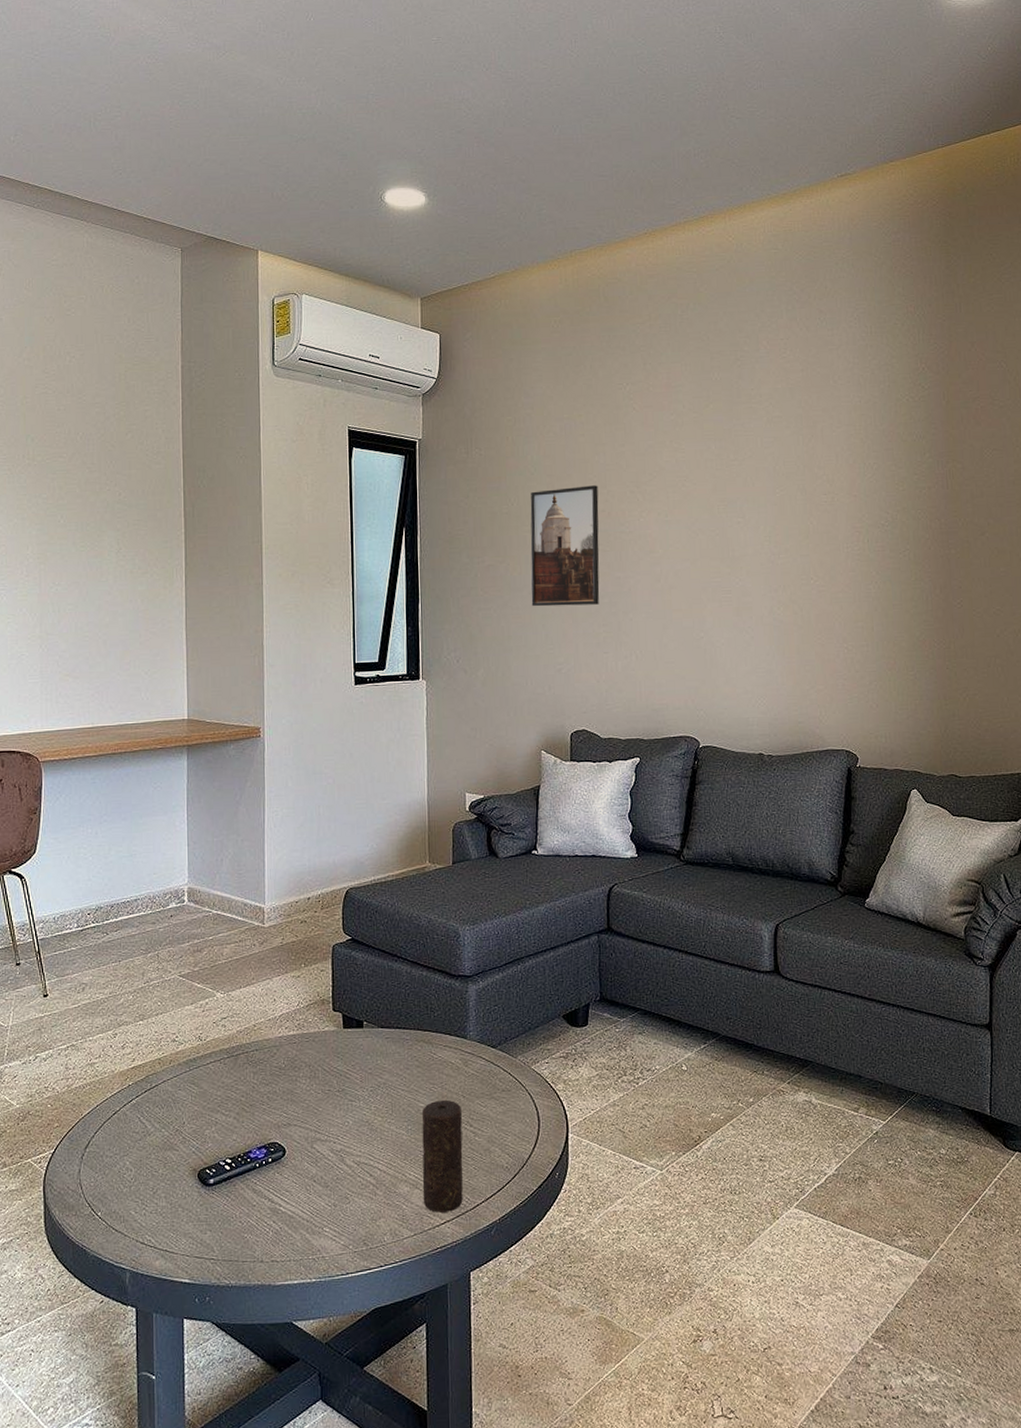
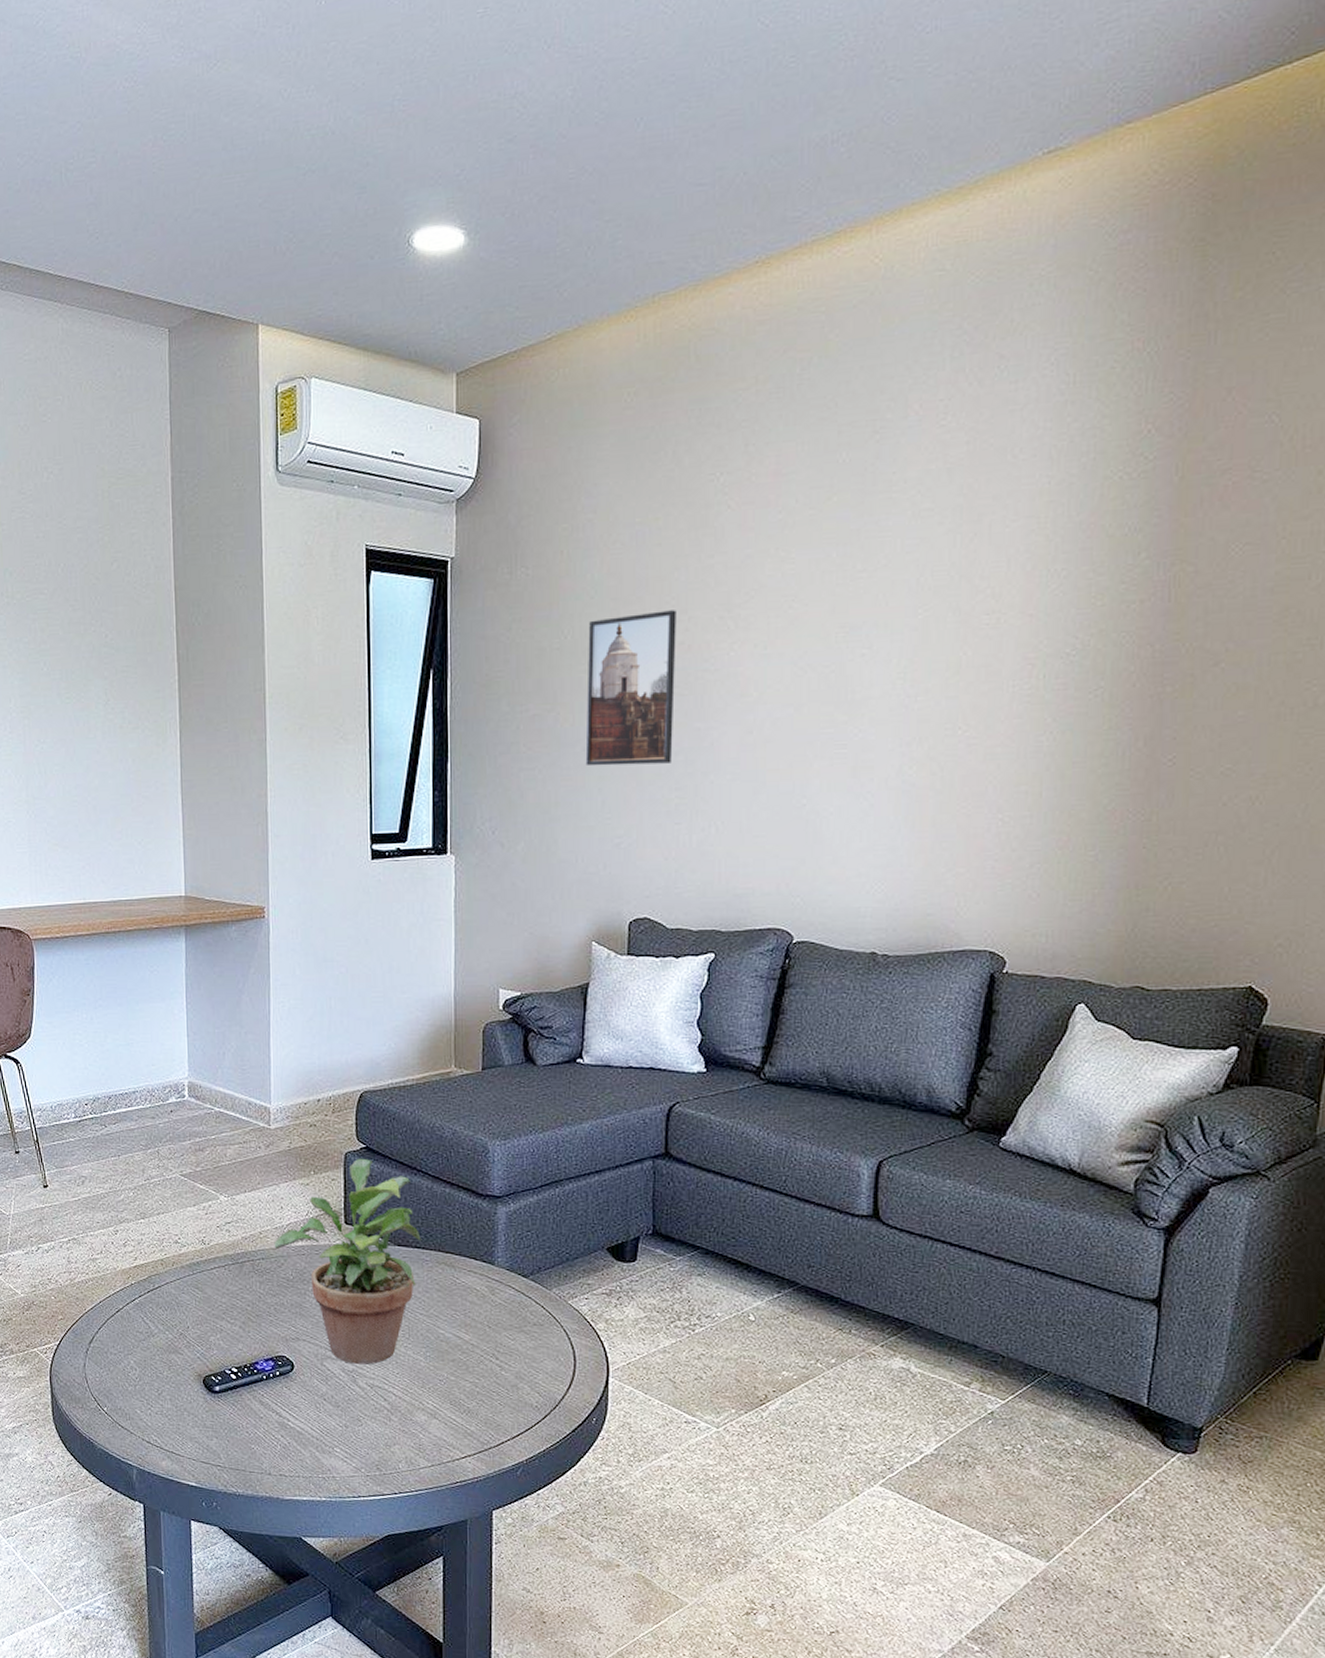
potted plant: none [267,949,402,1144] -> present [274,1158,421,1365]
candle: present [421,1099,463,1213] -> none [441,1328,487,1447]

